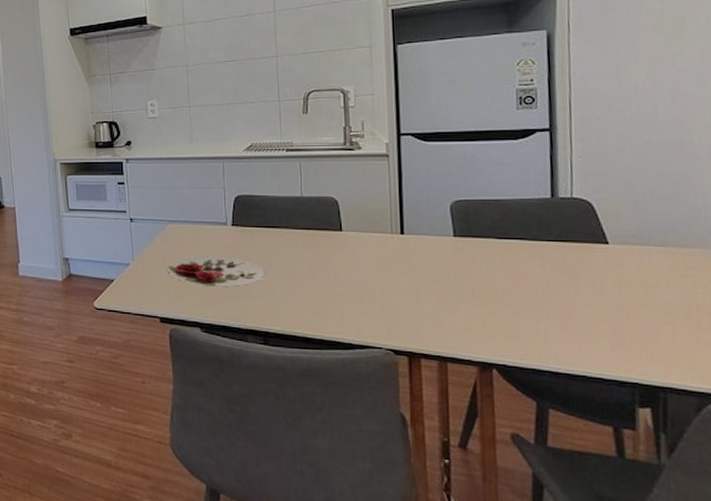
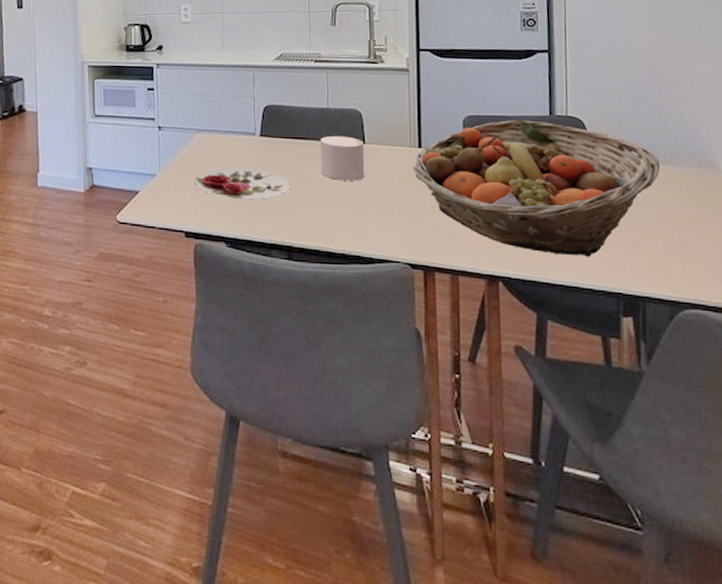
mug: none [294,223,343,268] -> present [320,135,365,181]
fruit basket: none [394,203,687,345] -> present [413,119,661,257]

